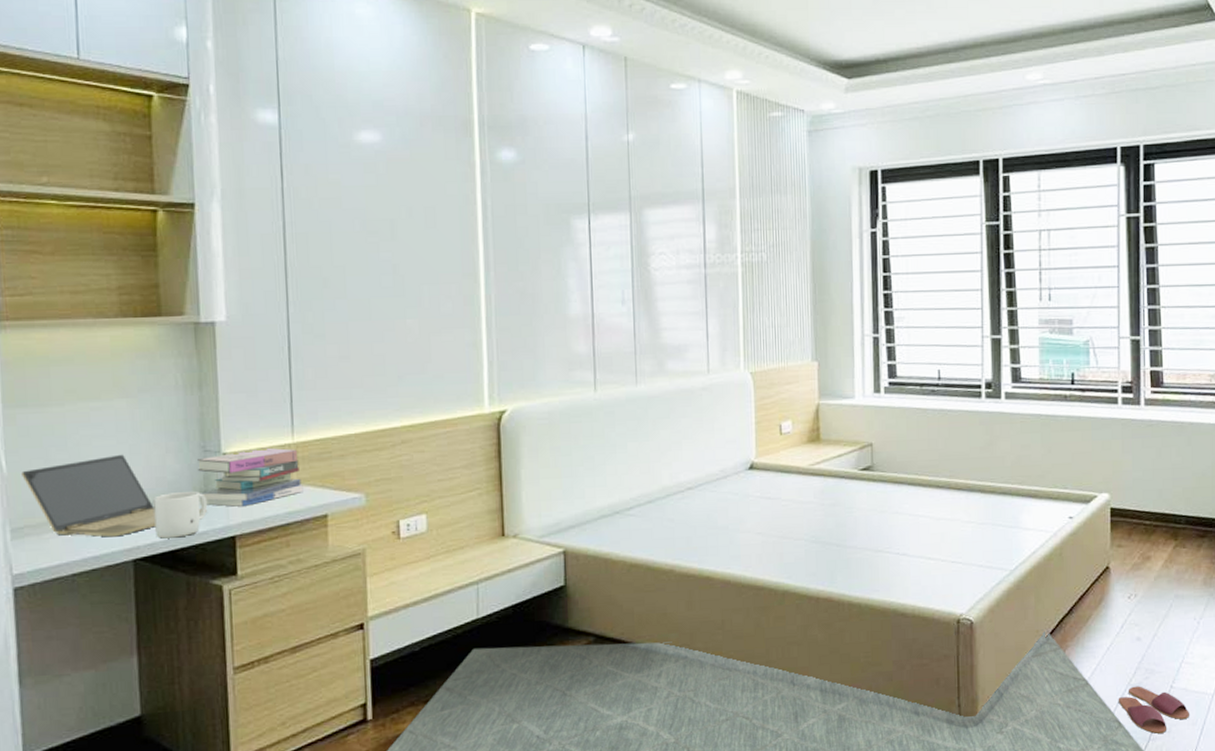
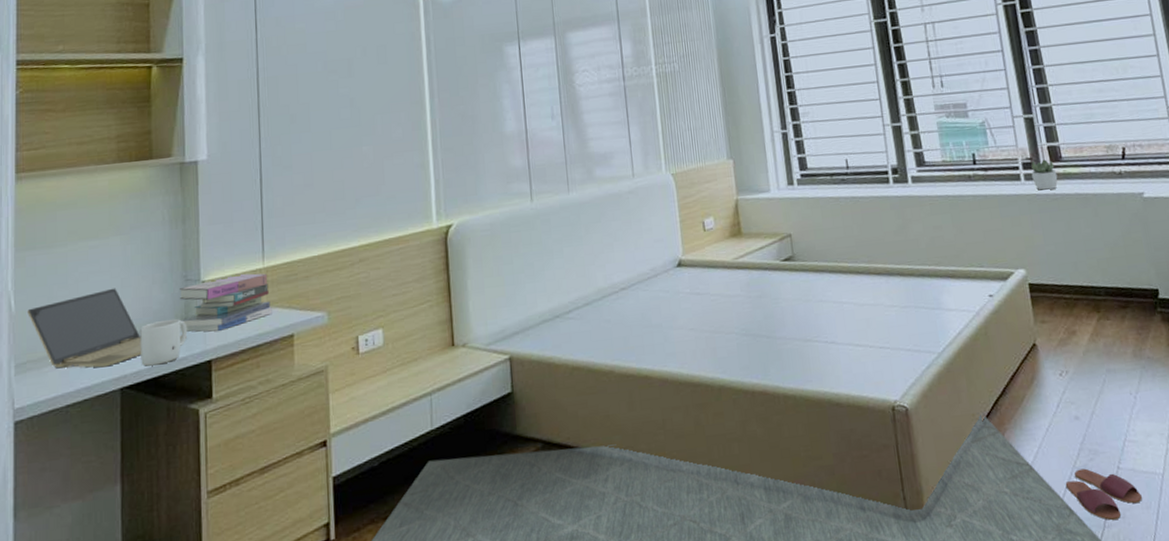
succulent plant: none [1130,384,1156,415] -> present [1031,159,1058,191]

